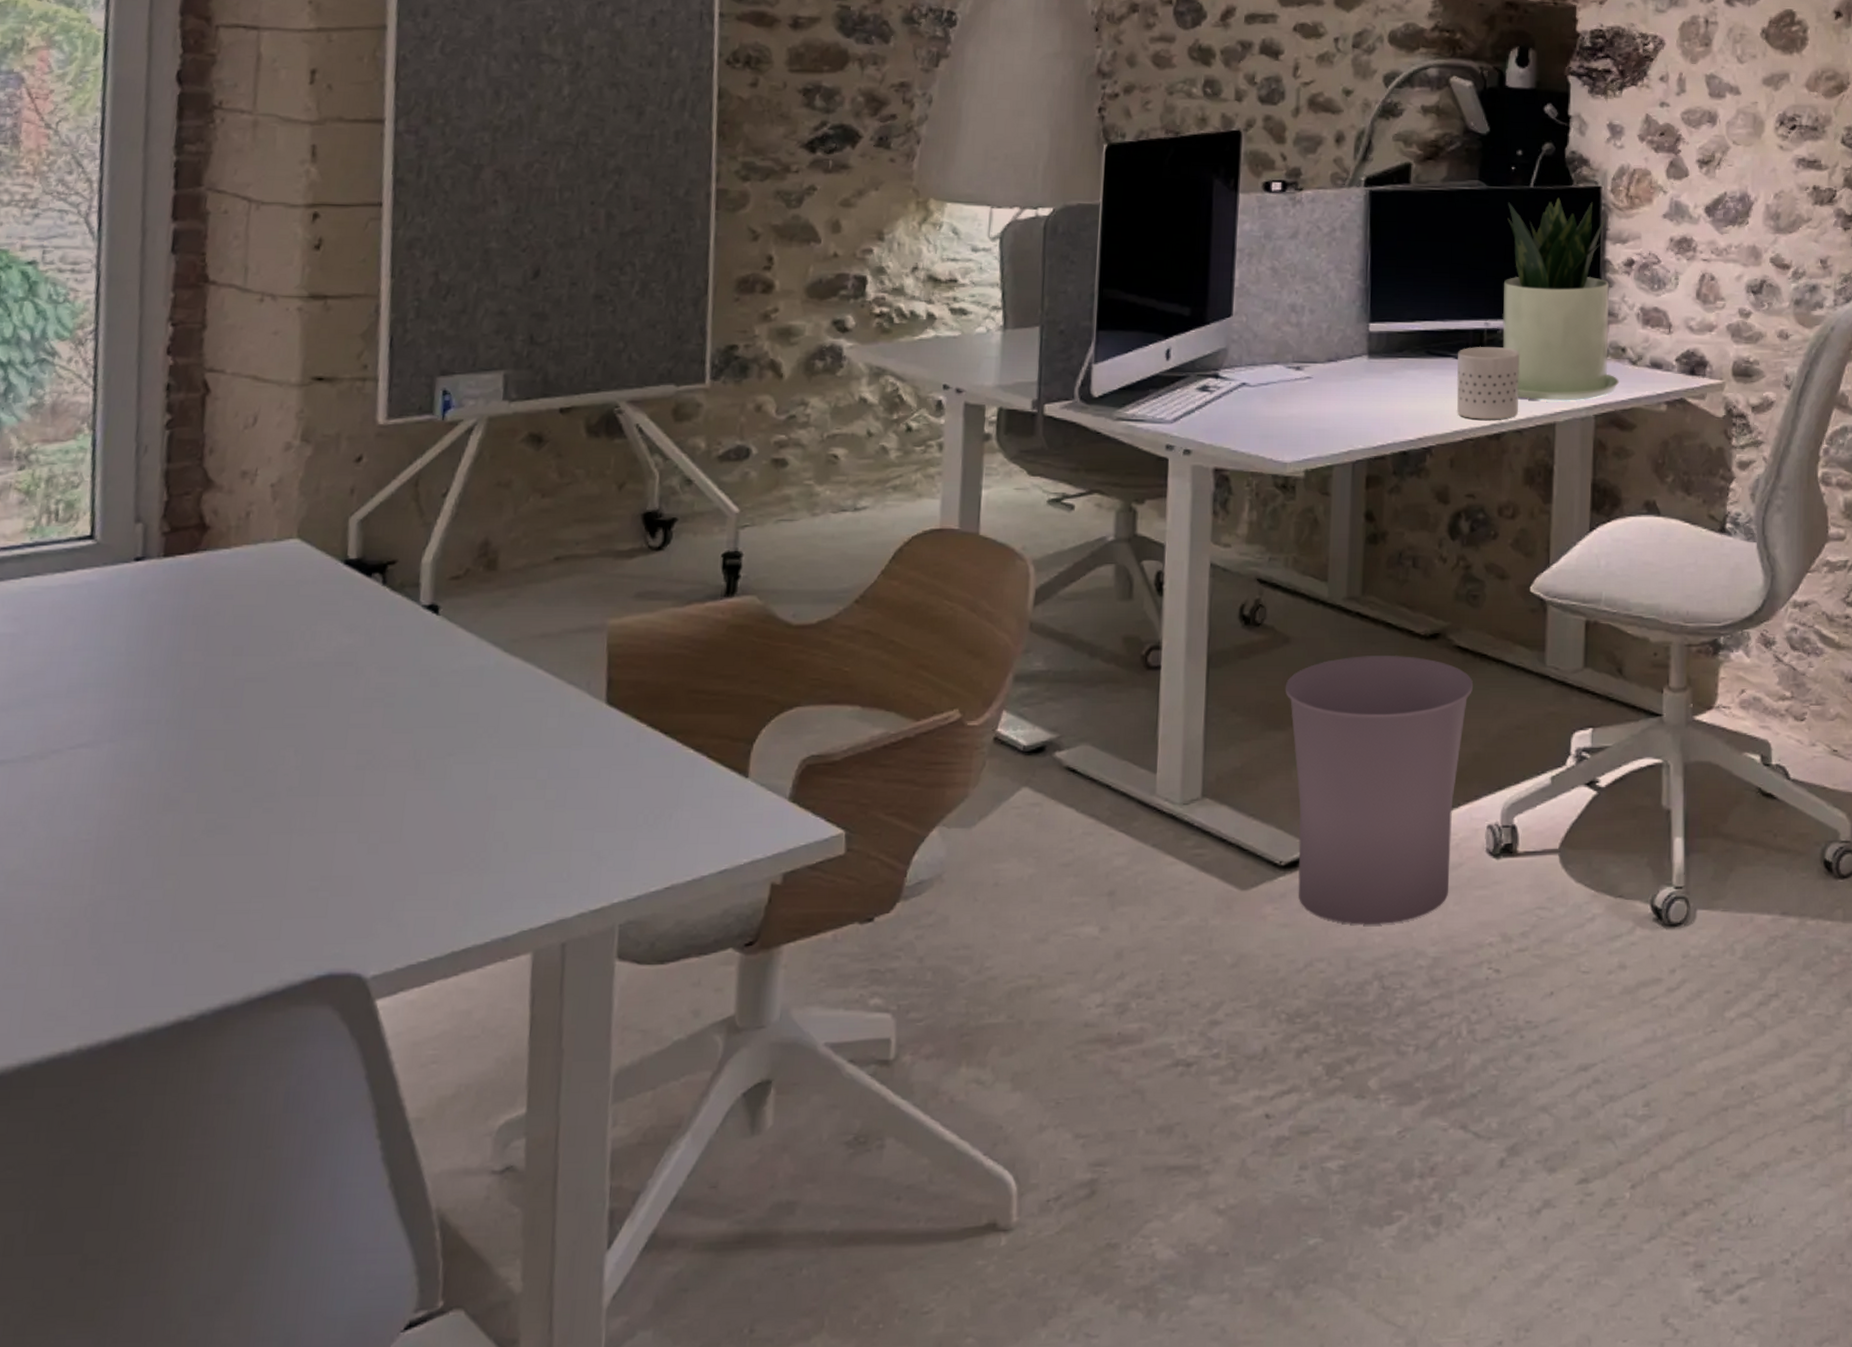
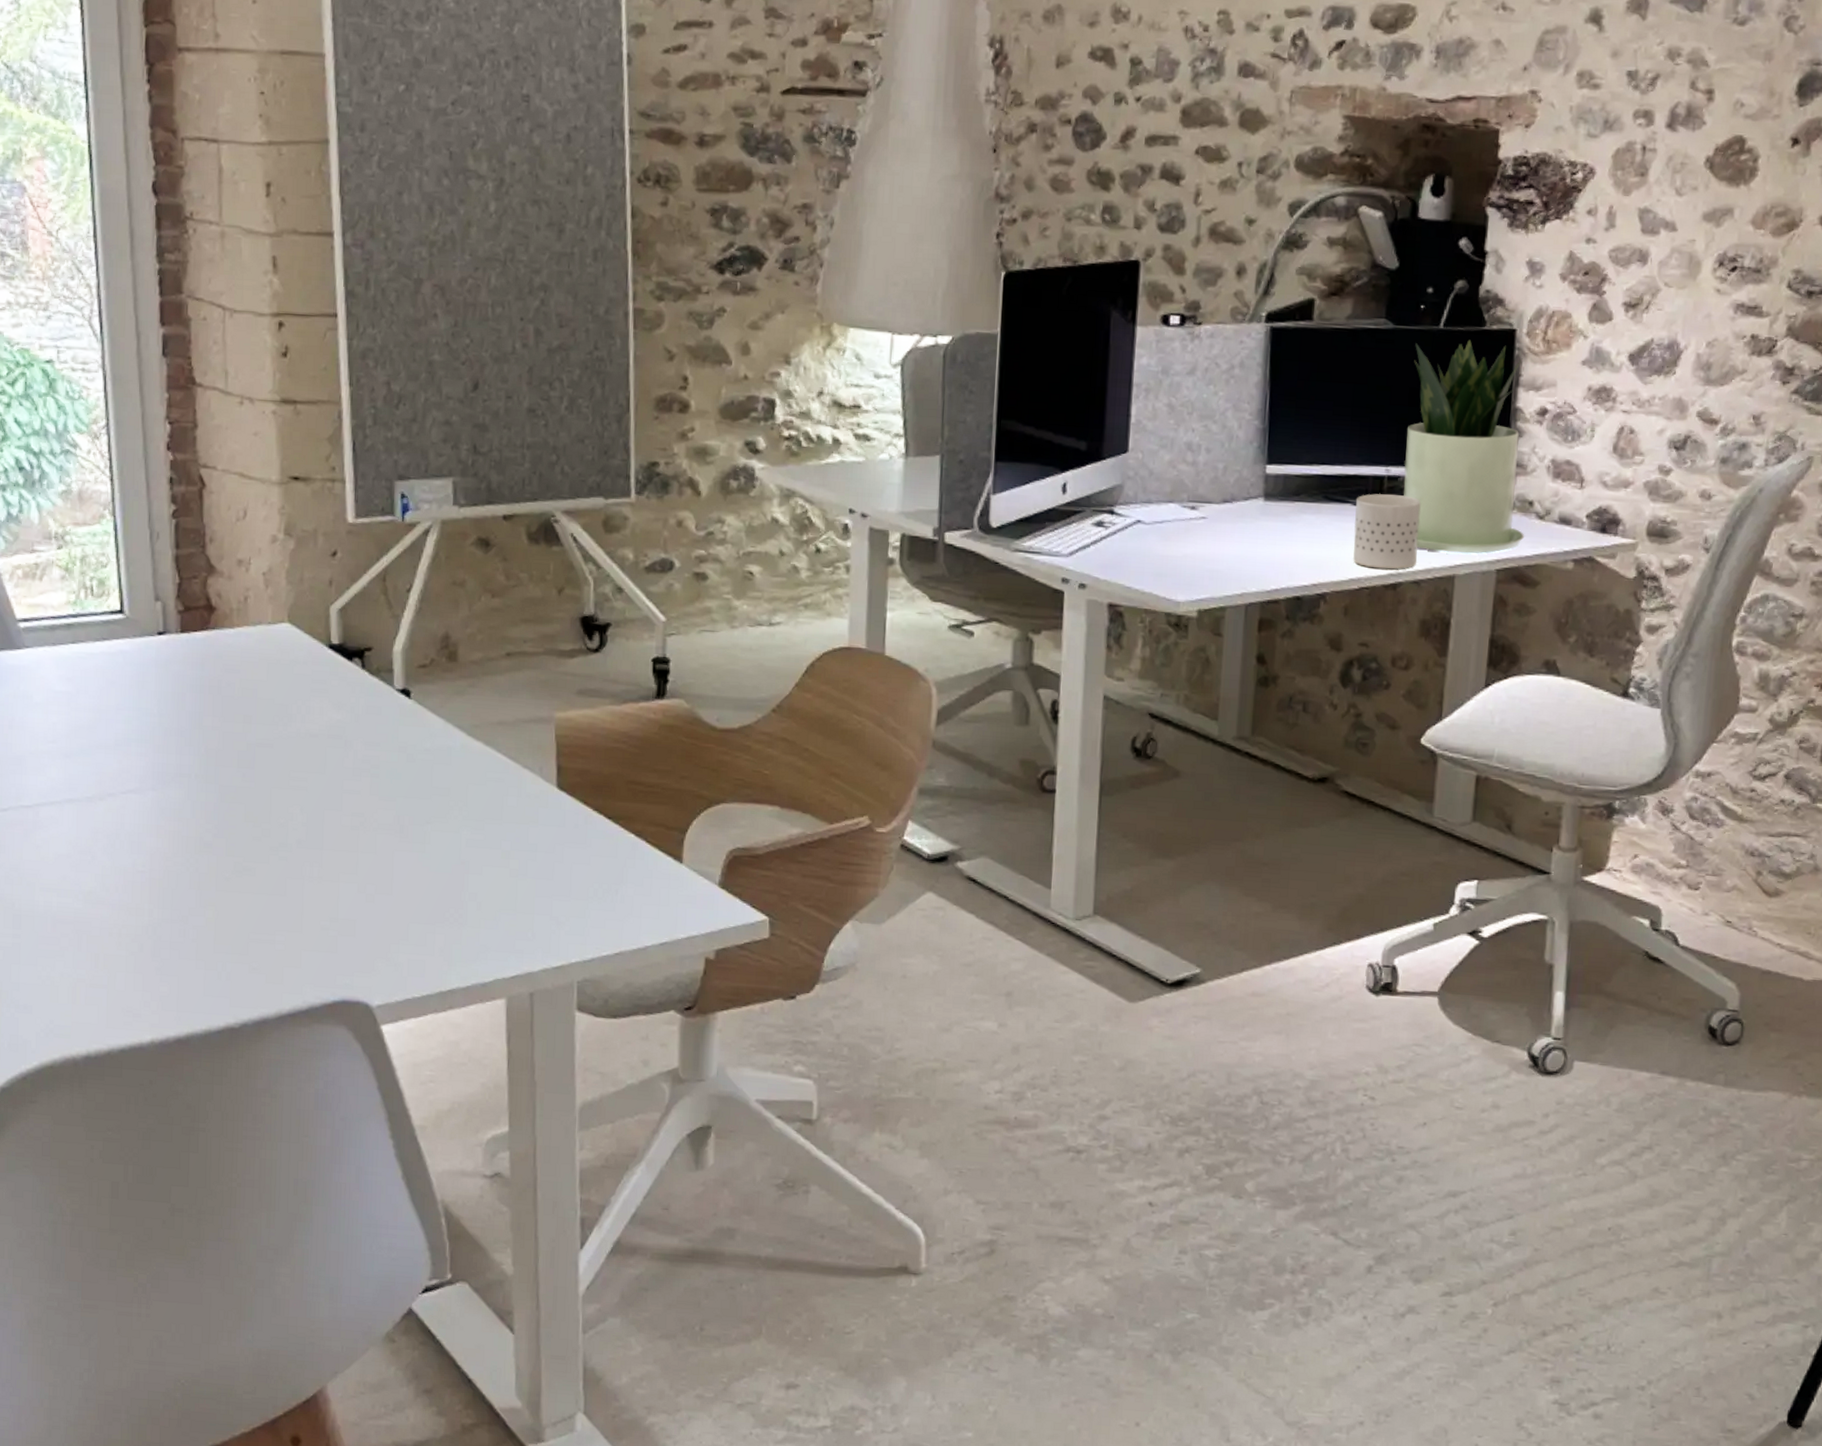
waste bin: present [1285,656,1474,925] -> none [1174,794,1360,1046]

